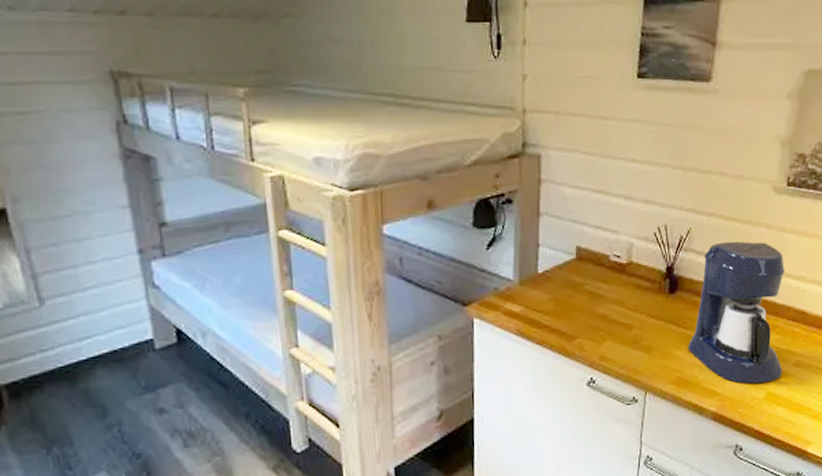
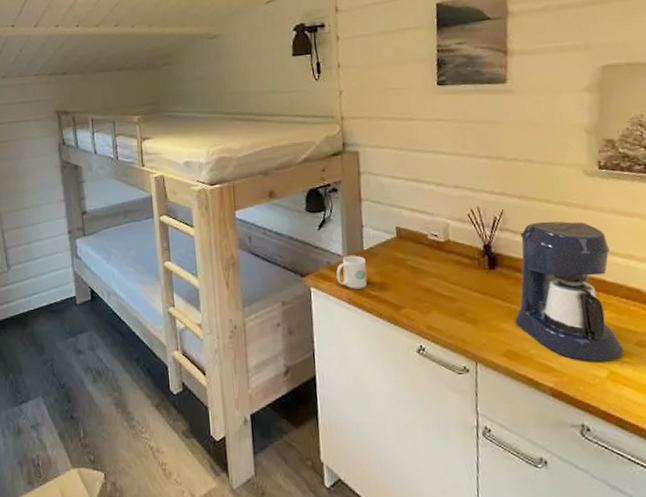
mug: none [505,279,540,319] -> present [336,255,368,289]

